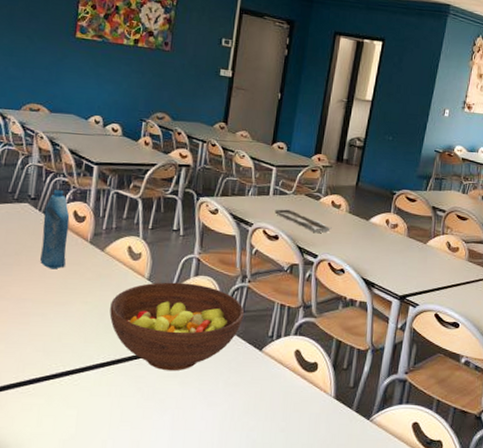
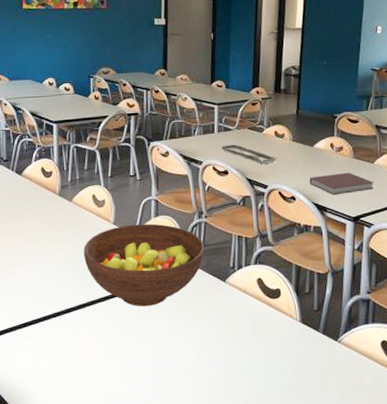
bottle: present [40,190,70,270] -> none [16,150,40,223]
notebook: none [360,250,425,271] -> present [309,172,374,194]

